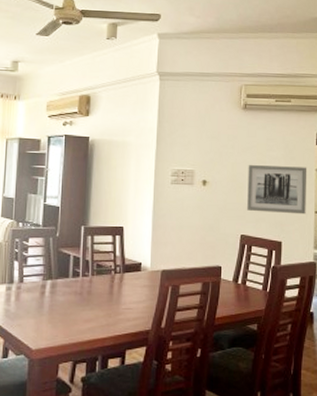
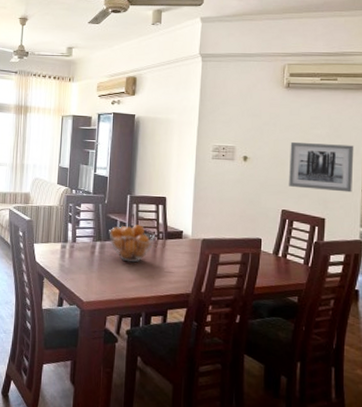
fruit basket: none [61,259,112,301] -> present [109,225,155,263]

